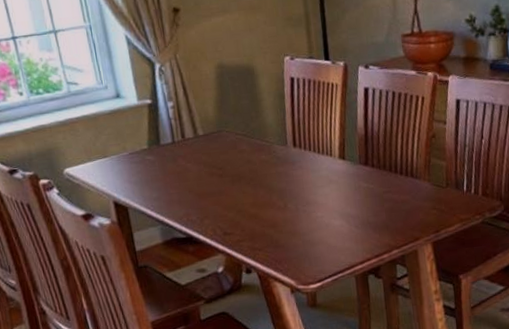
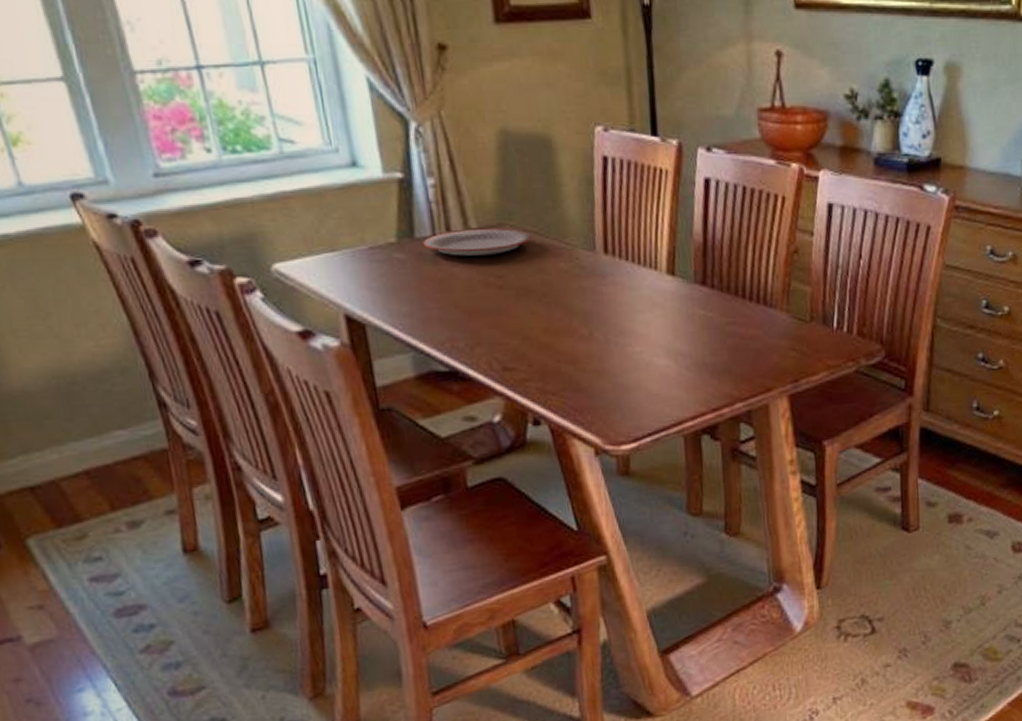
plate: none [166,134,242,156] -> present [422,229,532,256]

